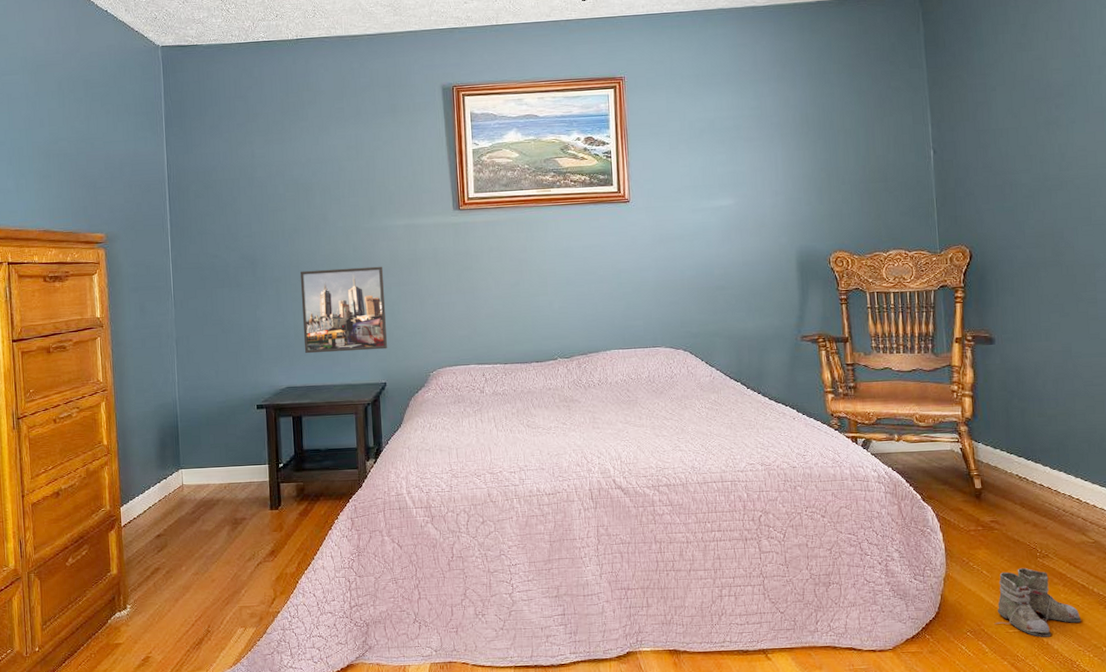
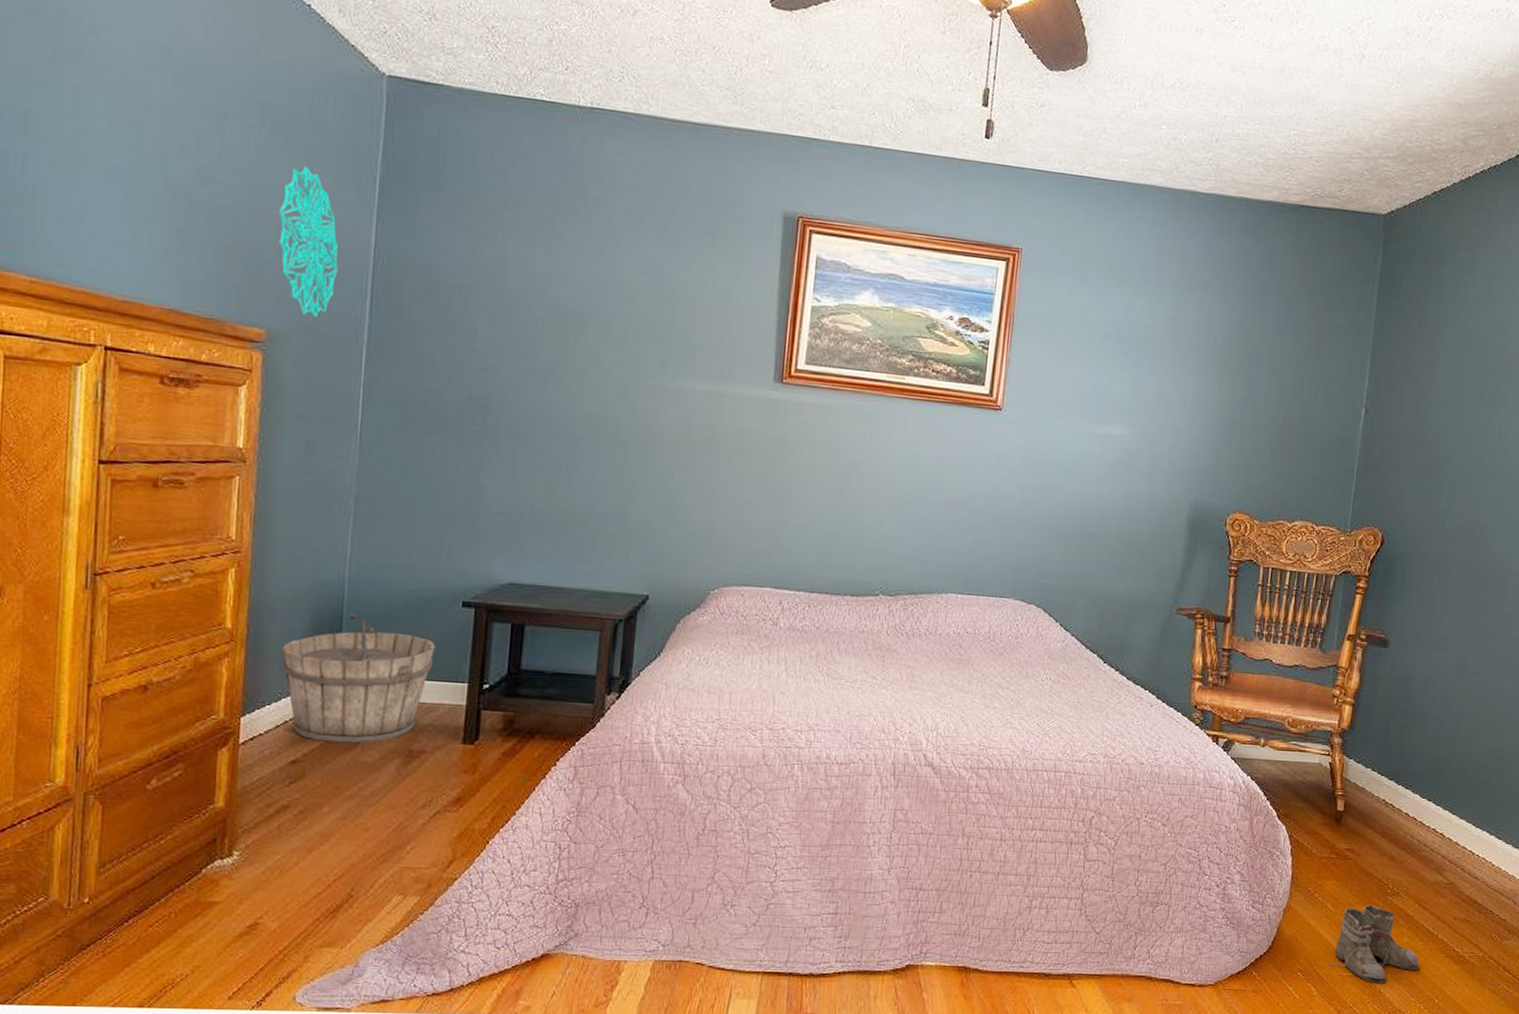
wall decoration: none [103,118,146,220] -> present [278,166,338,318]
wooden bucket: none [141,424,243,519] -> present [281,613,436,743]
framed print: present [299,266,388,354] -> none [541,429,668,552]

